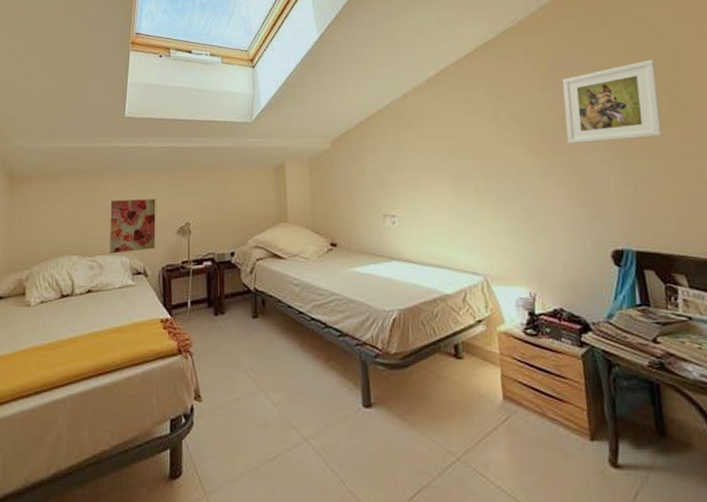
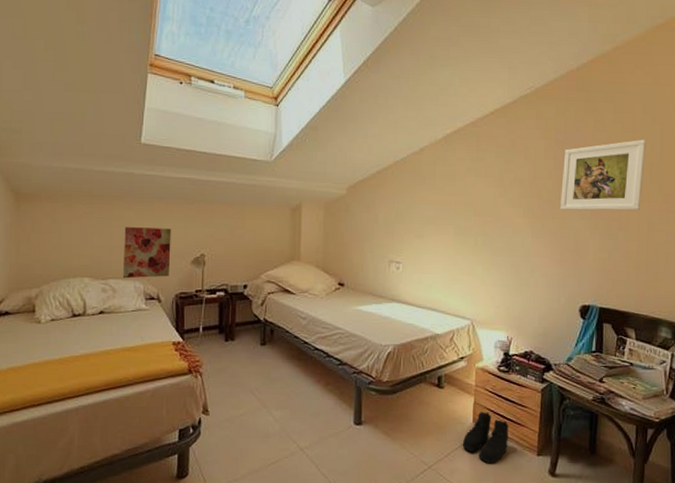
boots: none [494,386,552,452] -> present [462,412,509,463]

